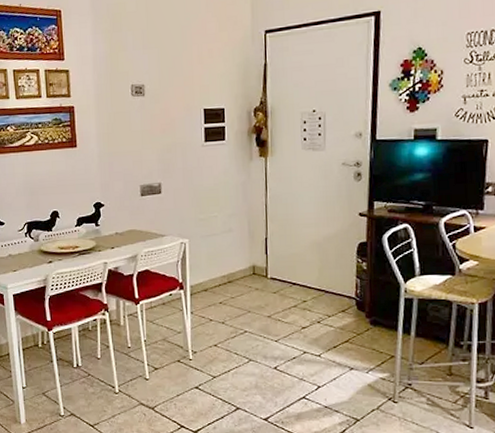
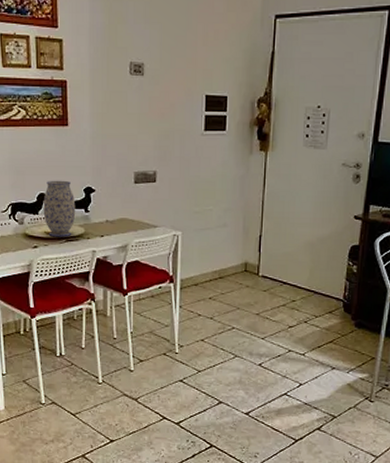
vase: none [56,197,87,252] -> present [43,180,76,237]

